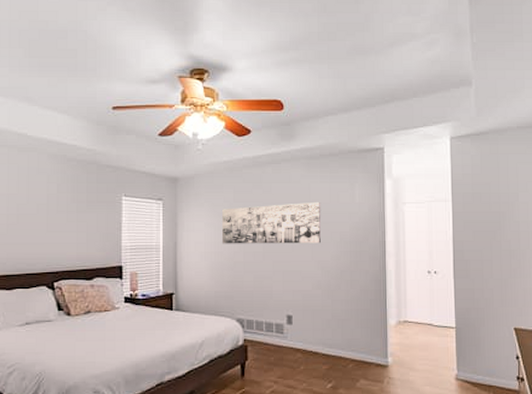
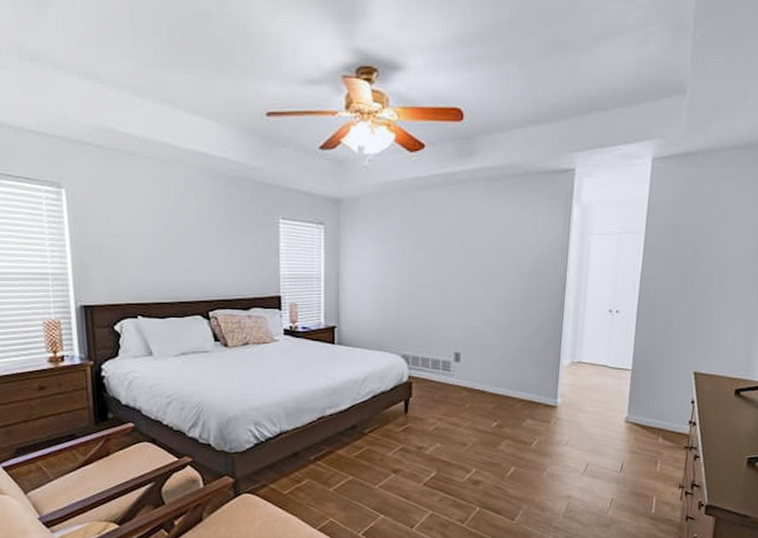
wall art: present [221,201,321,244] -> none [388,230,499,277]

